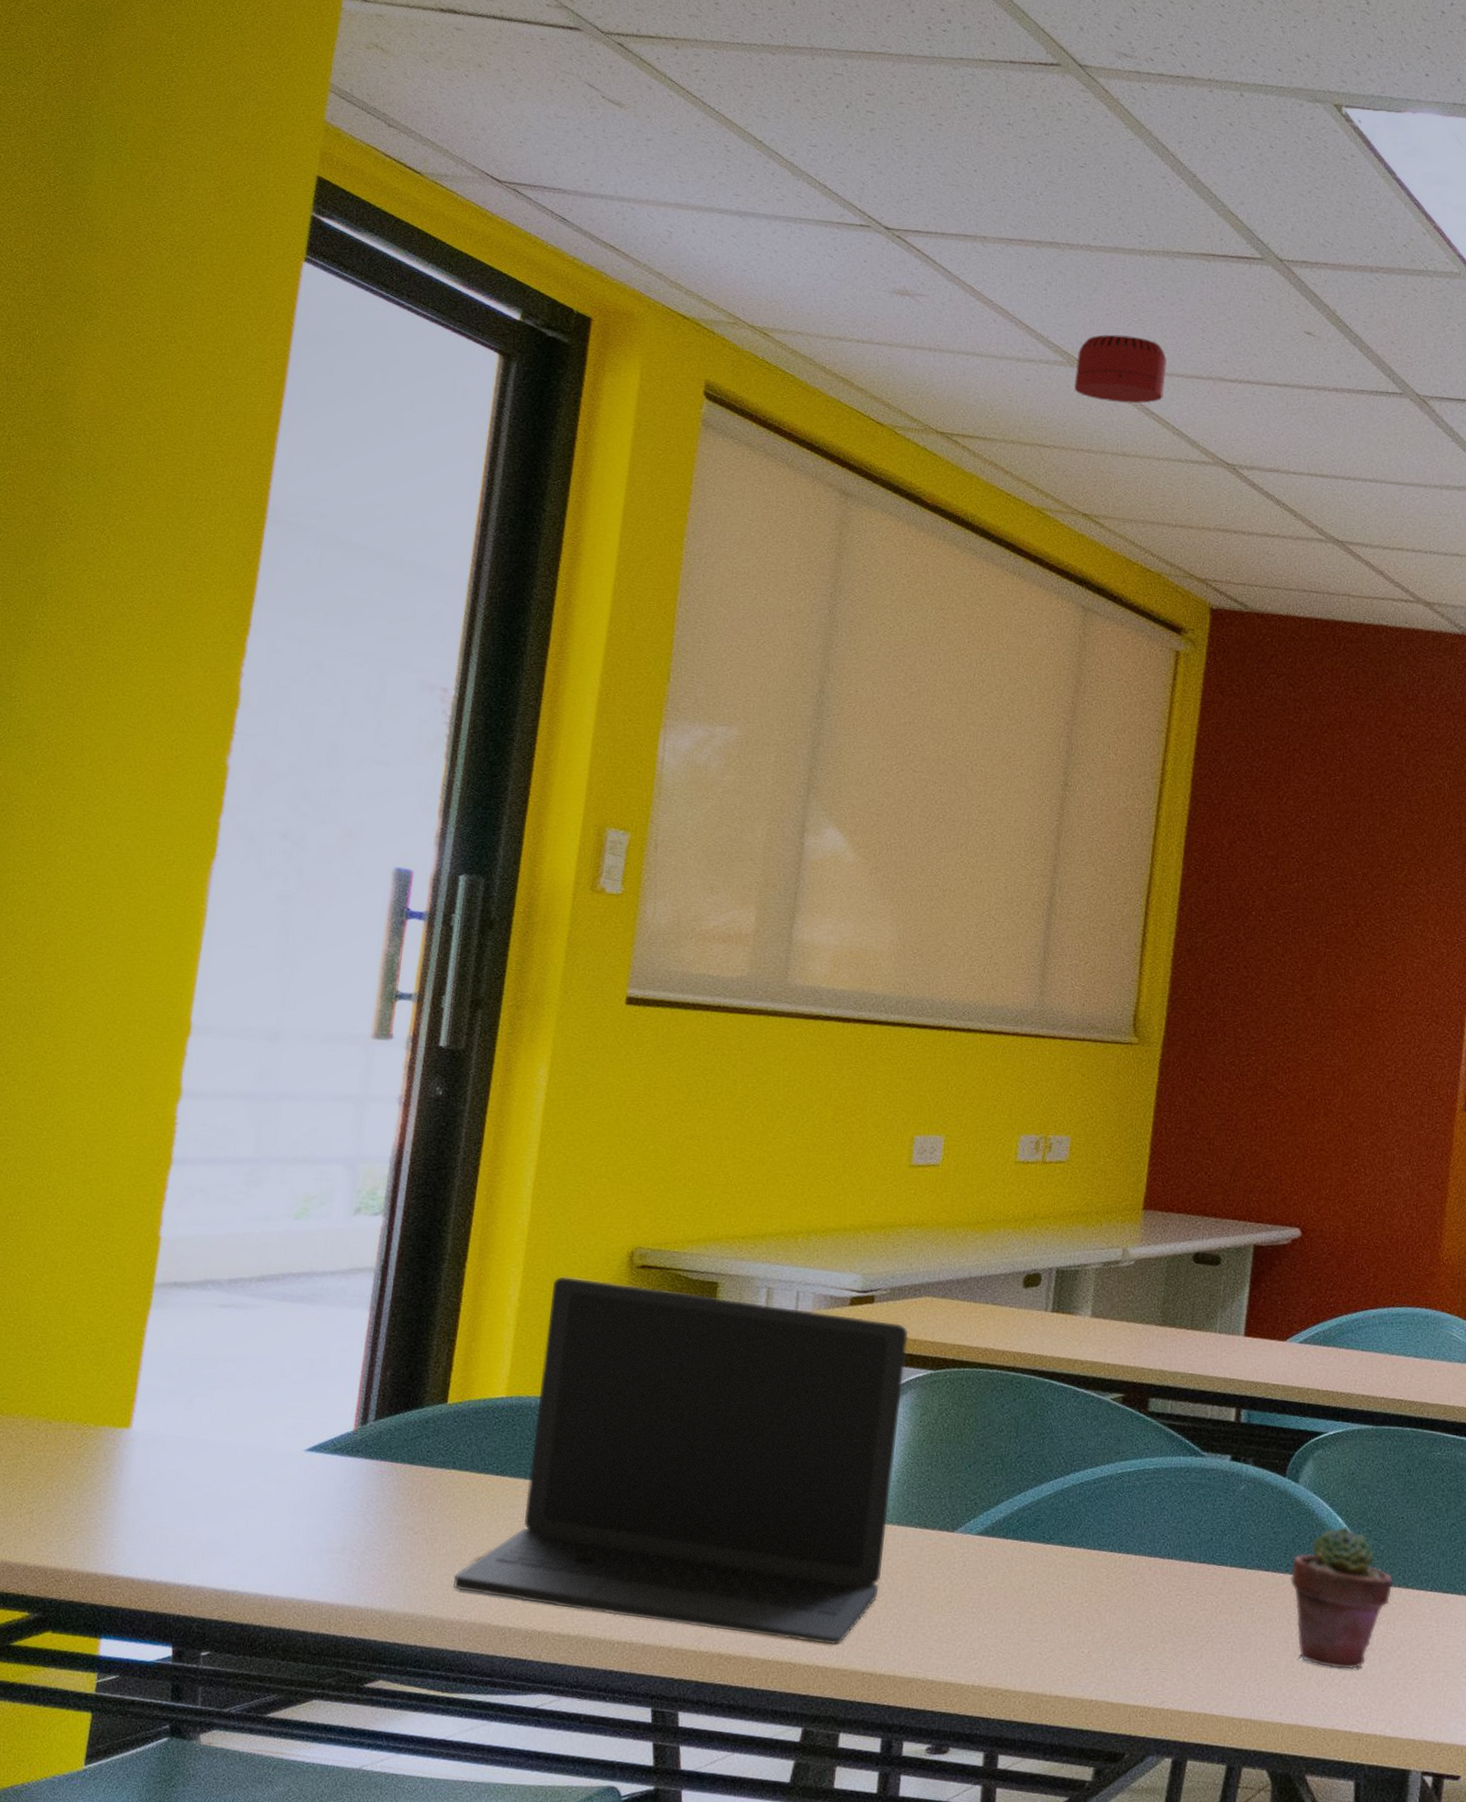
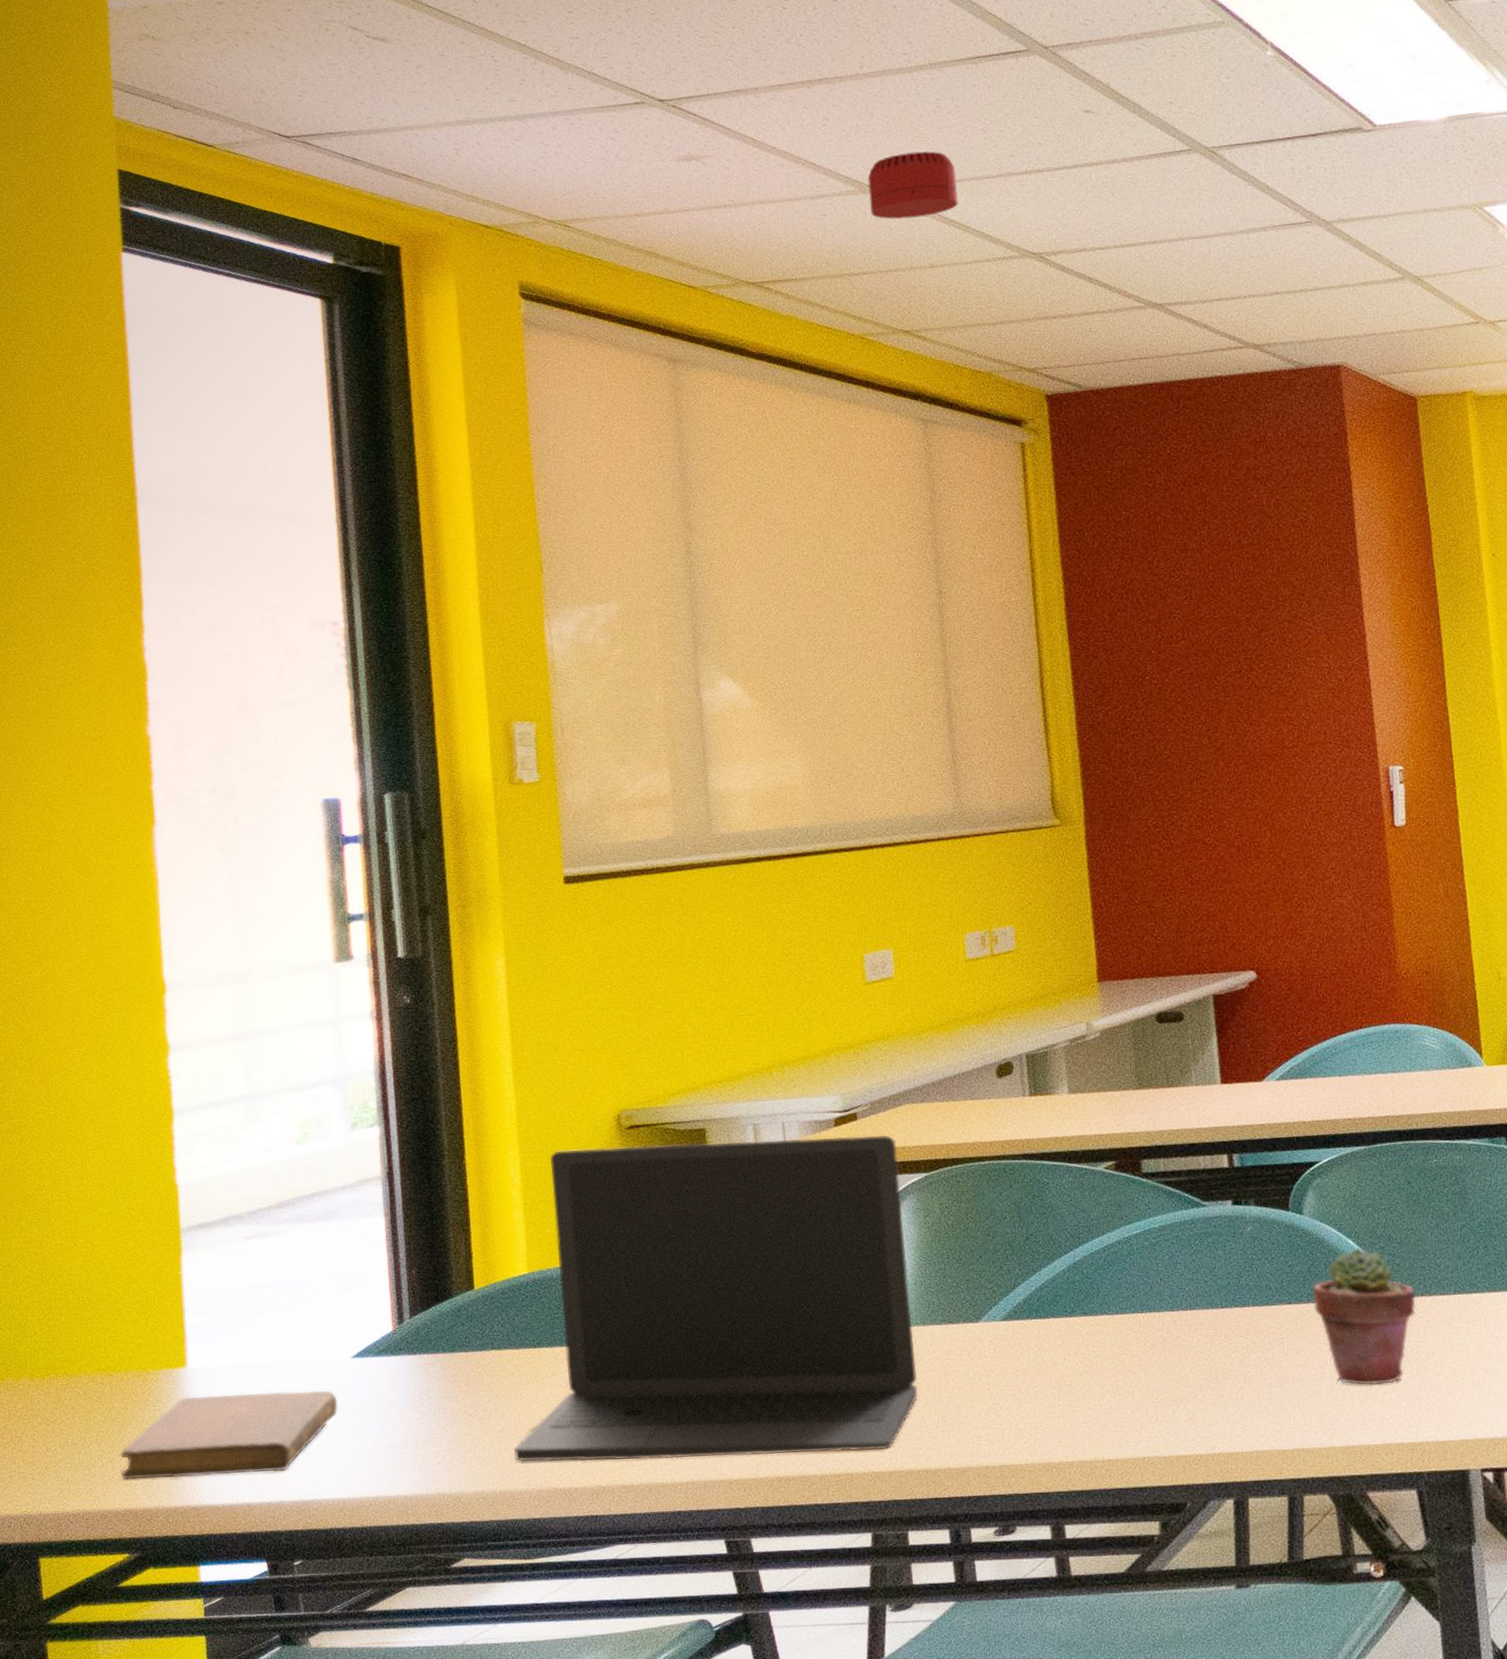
notebook: none [38,1459,282,1556] -> present [120,1390,338,1480]

